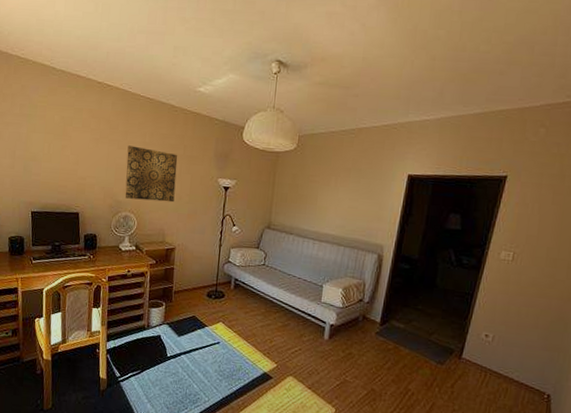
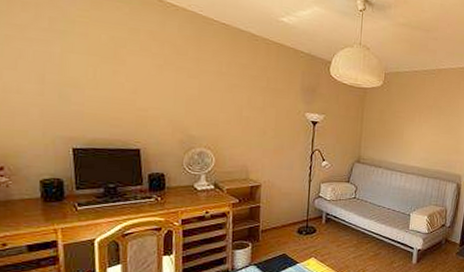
wall art: present [125,145,178,203] -> none [199,74,261,137]

